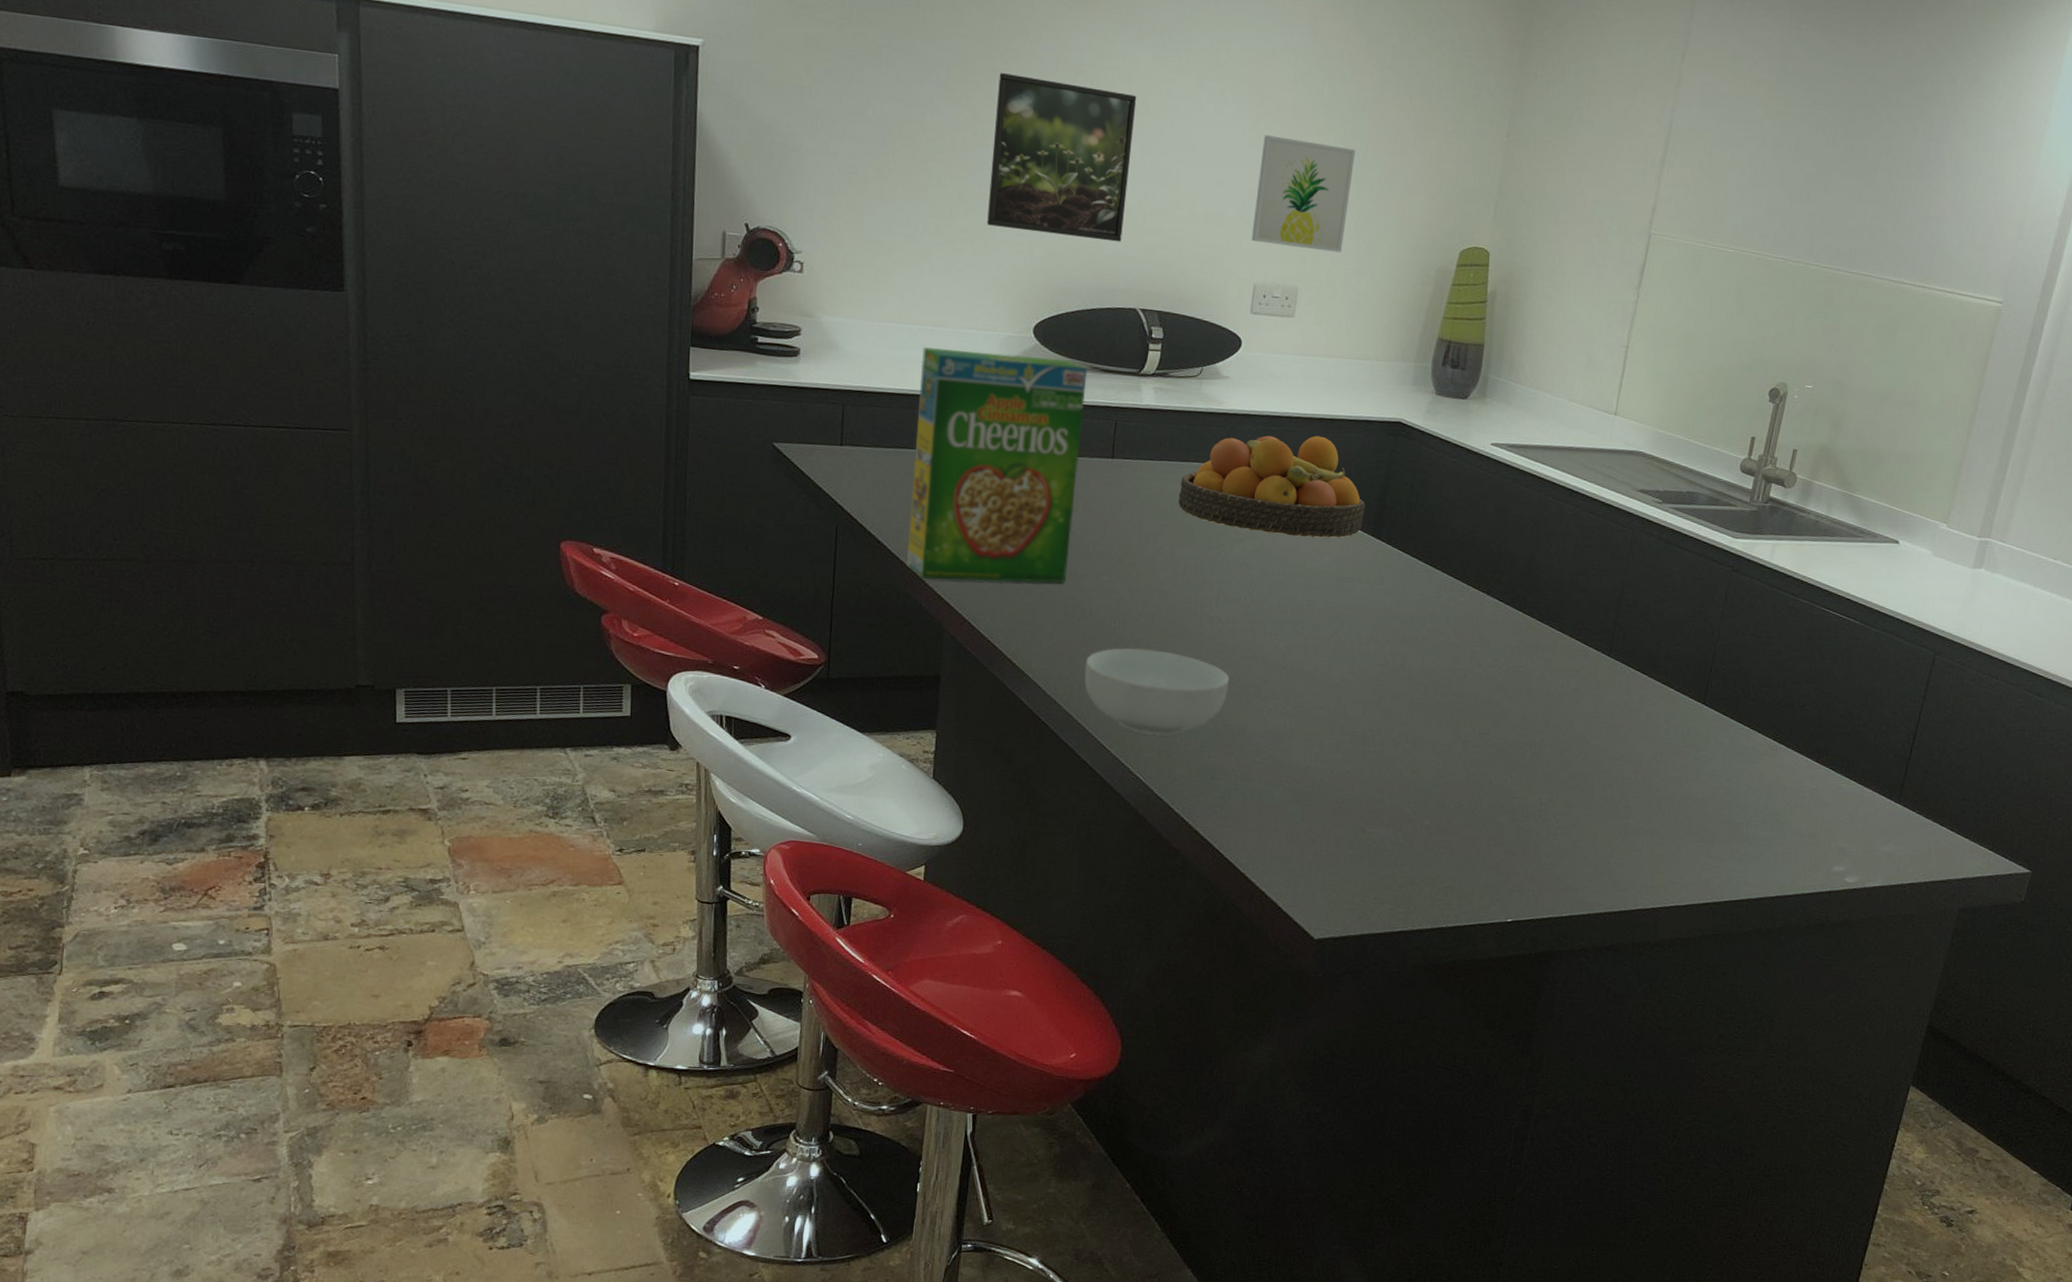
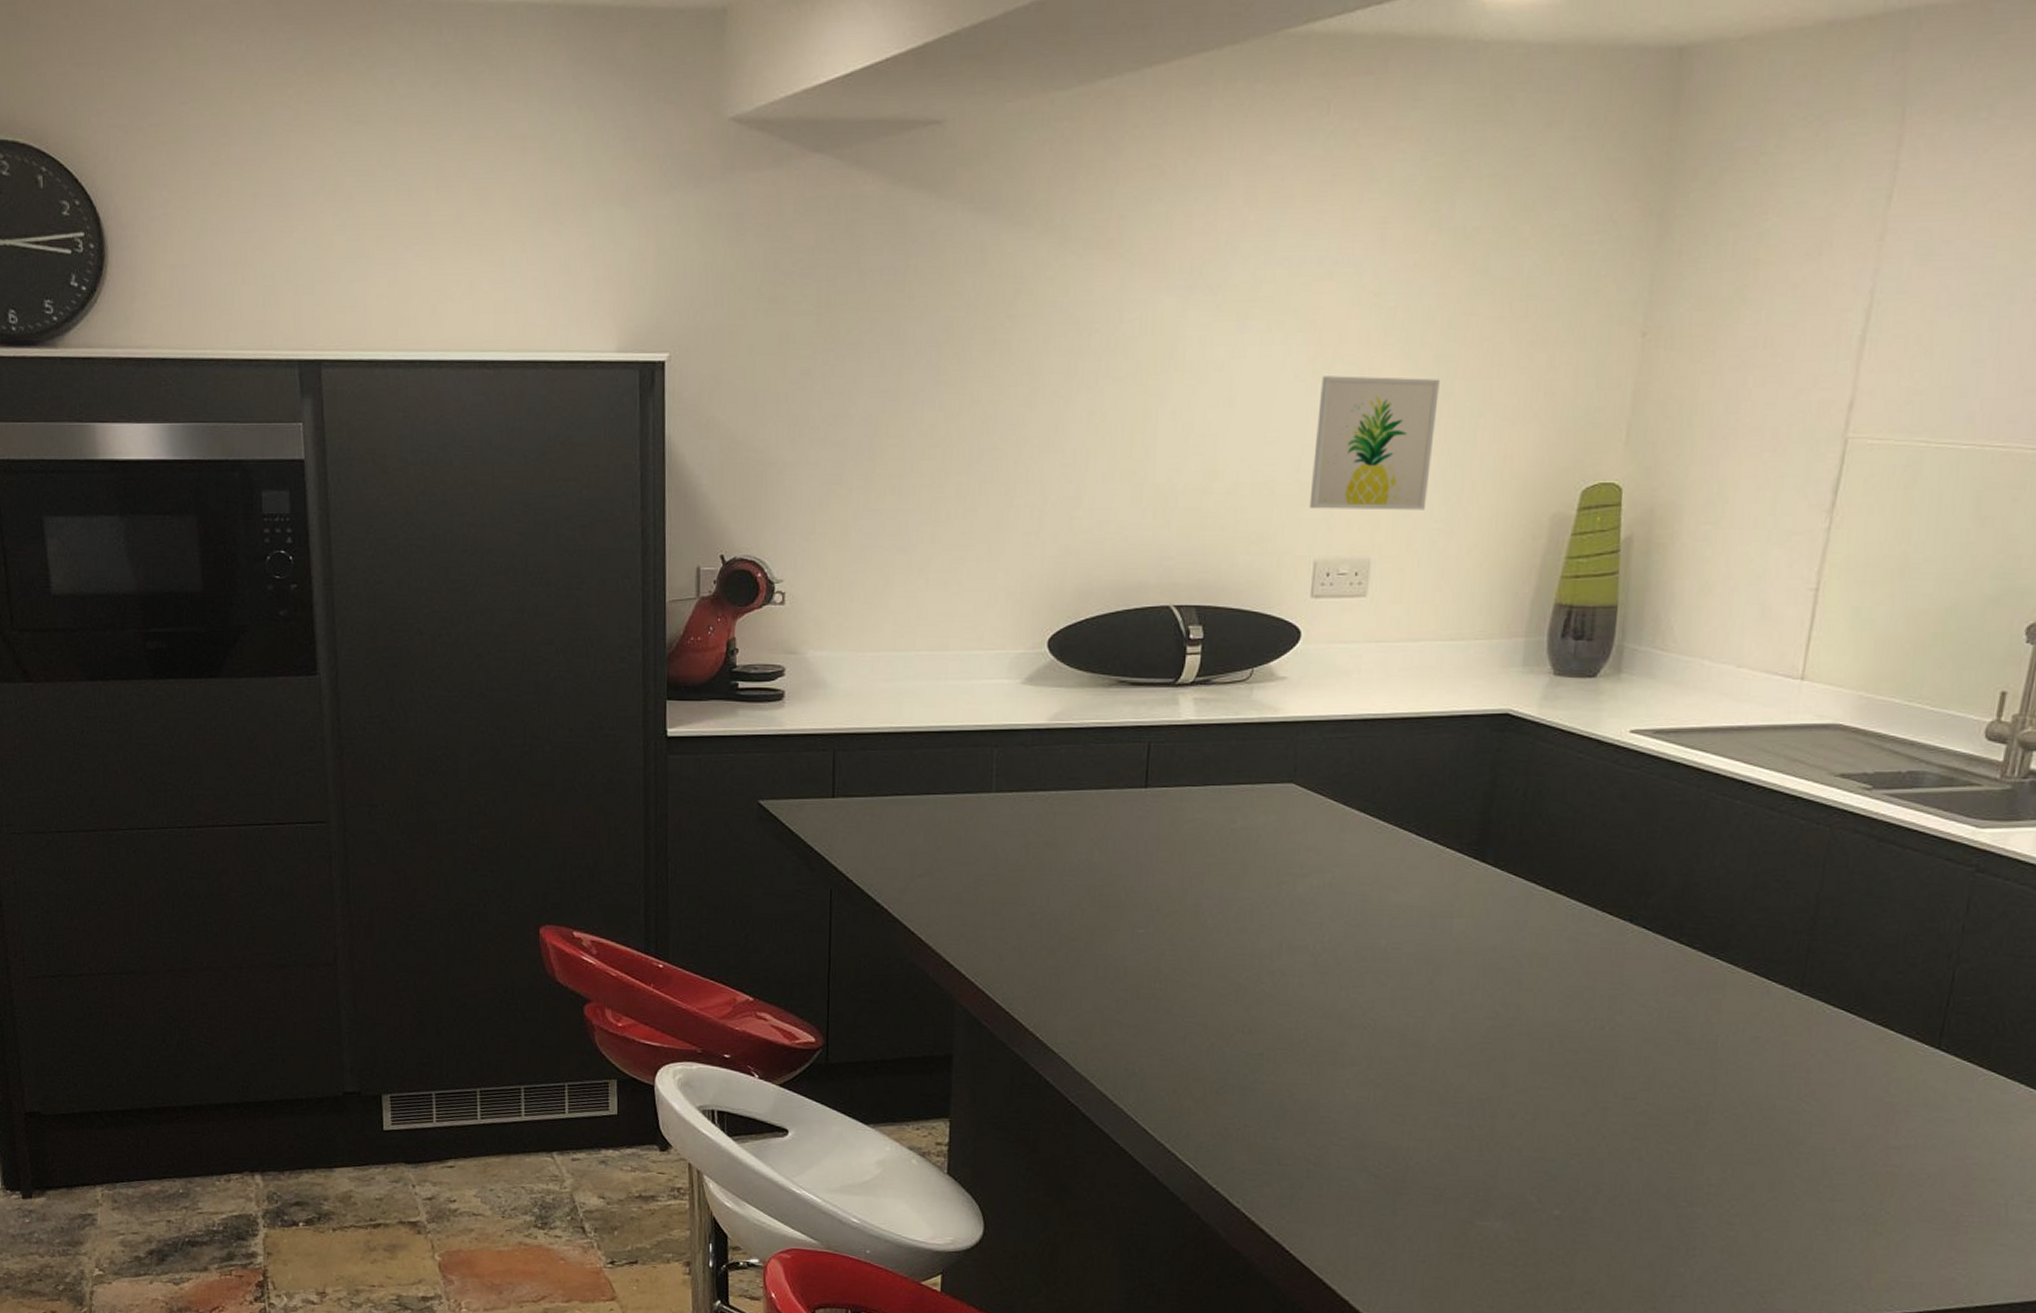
cereal box: present [905,346,1088,584] -> none [909,674,1114,946]
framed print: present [987,73,1137,242] -> none [990,344,1163,529]
cereal bowl: present [1084,647,1230,736] -> none [1119,1012,1297,1116]
fruit bowl: present [1178,435,1366,538] -> none [1227,739,1465,866]

